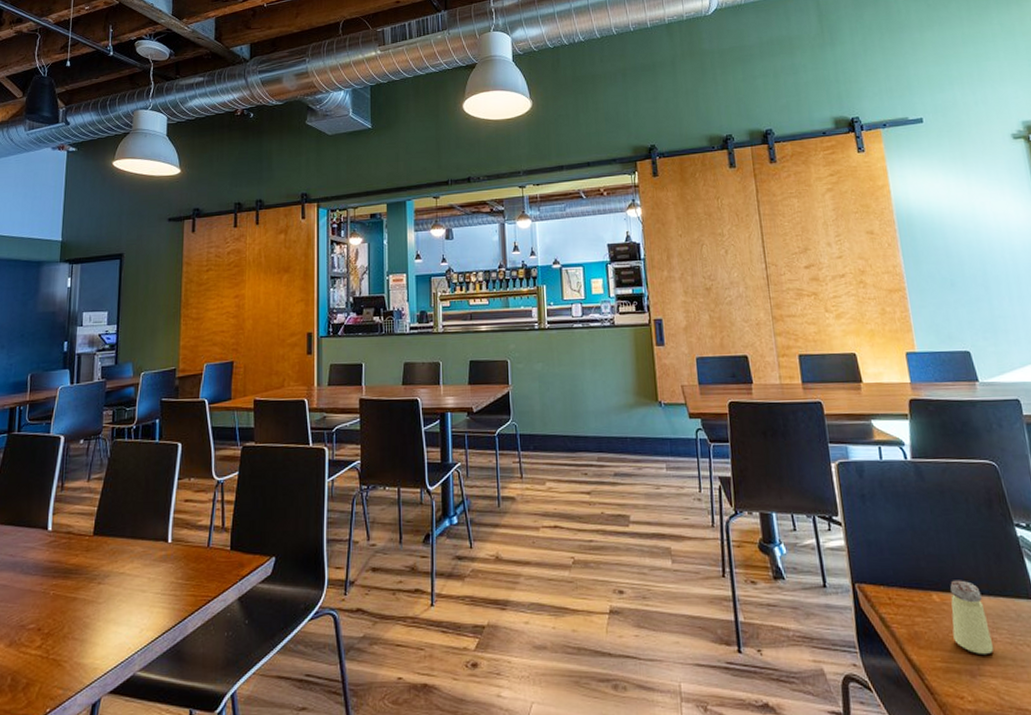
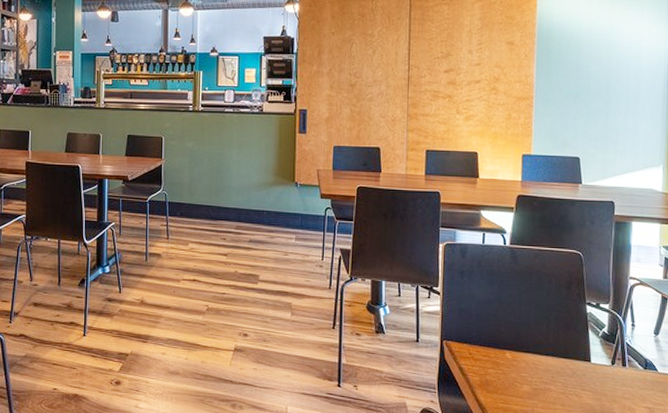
saltshaker: present [950,580,994,654] -> none [517,343,549,400]

